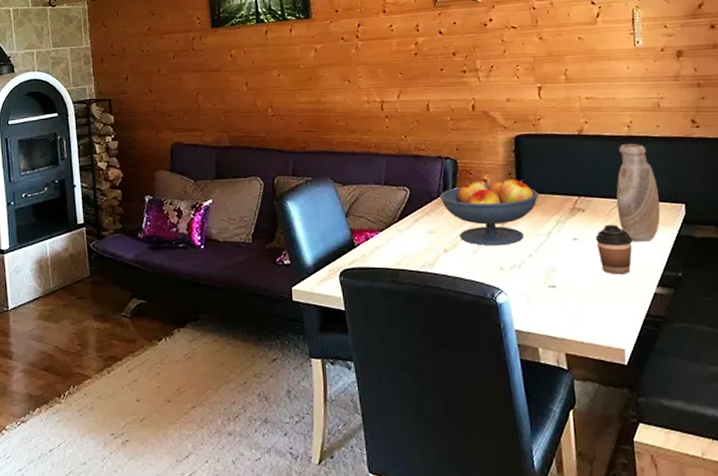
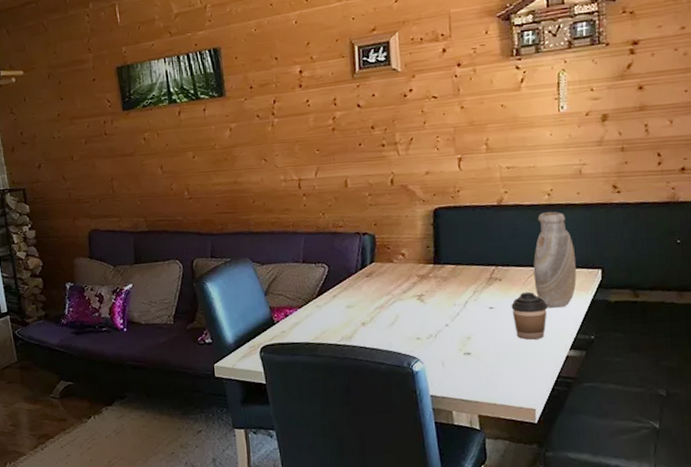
fruit bowl: present [440,179,539,246] -> none [358,251,457,318]

